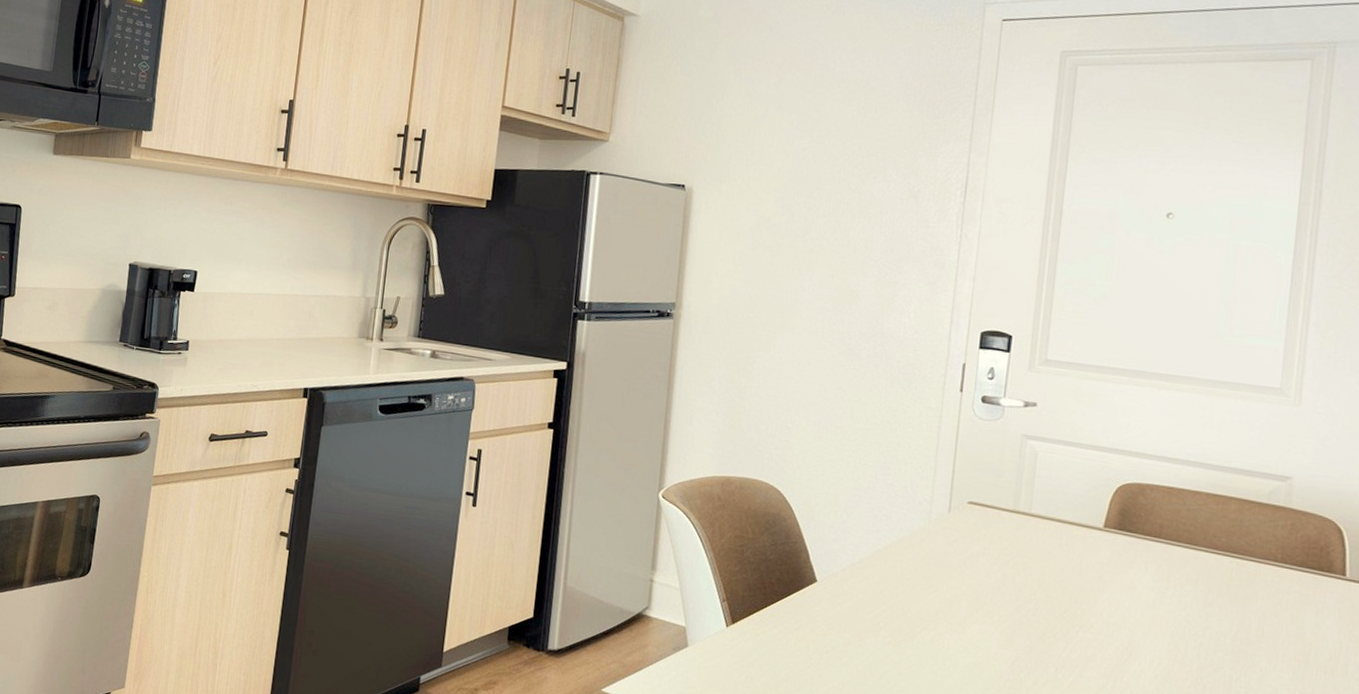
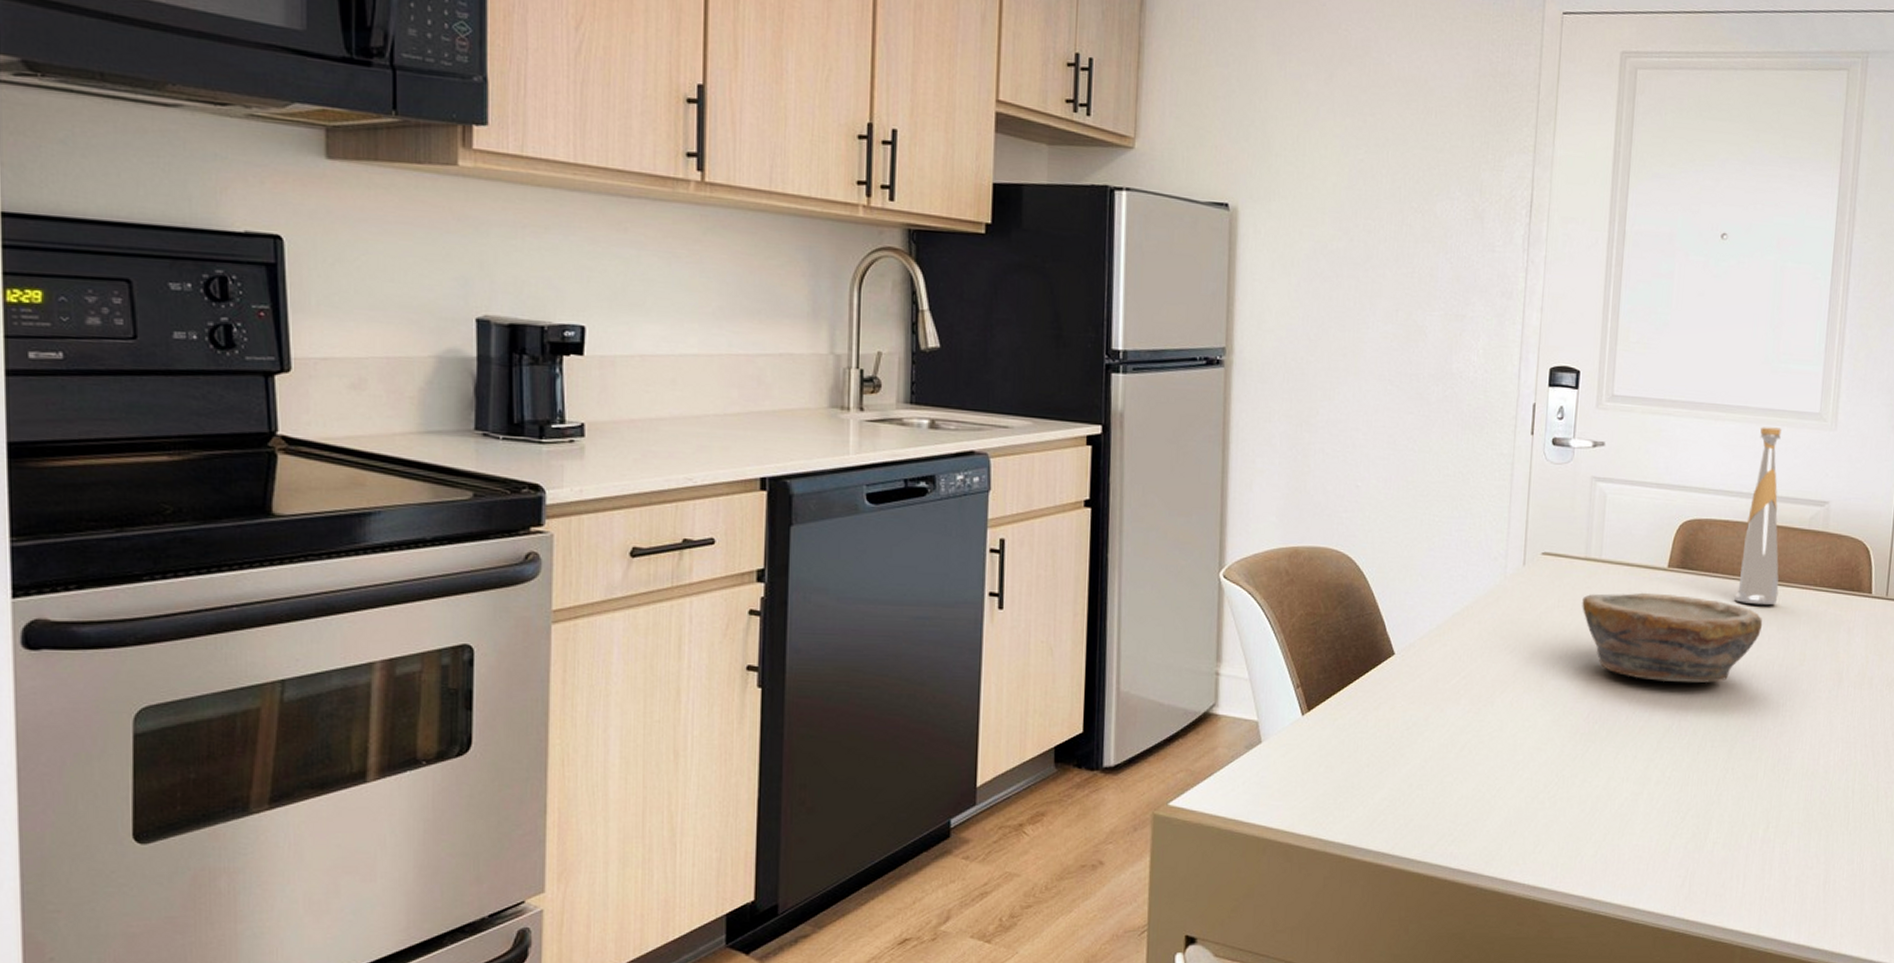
bowl: none [1009,545,1213,647] -> present [1582,592,1763,683]
bottle: none [1179,398,1235,577] -> present [1734,427,1781,606]

